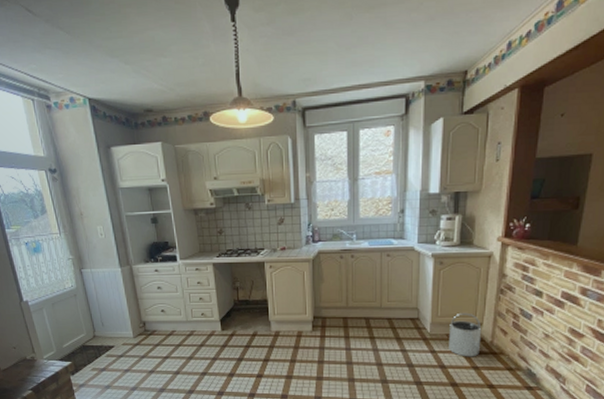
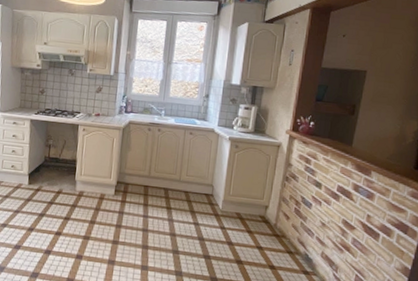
bucket: present [449,312,482,357] -> none [237,194,268,237]

